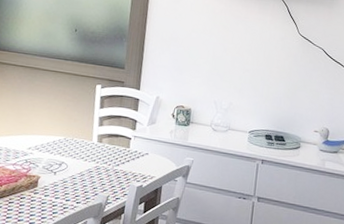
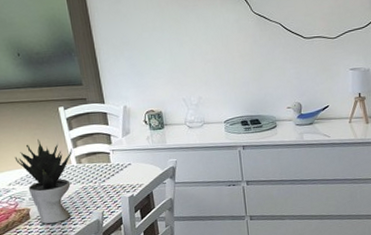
potted plant: none [42,111,97,197] -> present [14,139,72,224]

